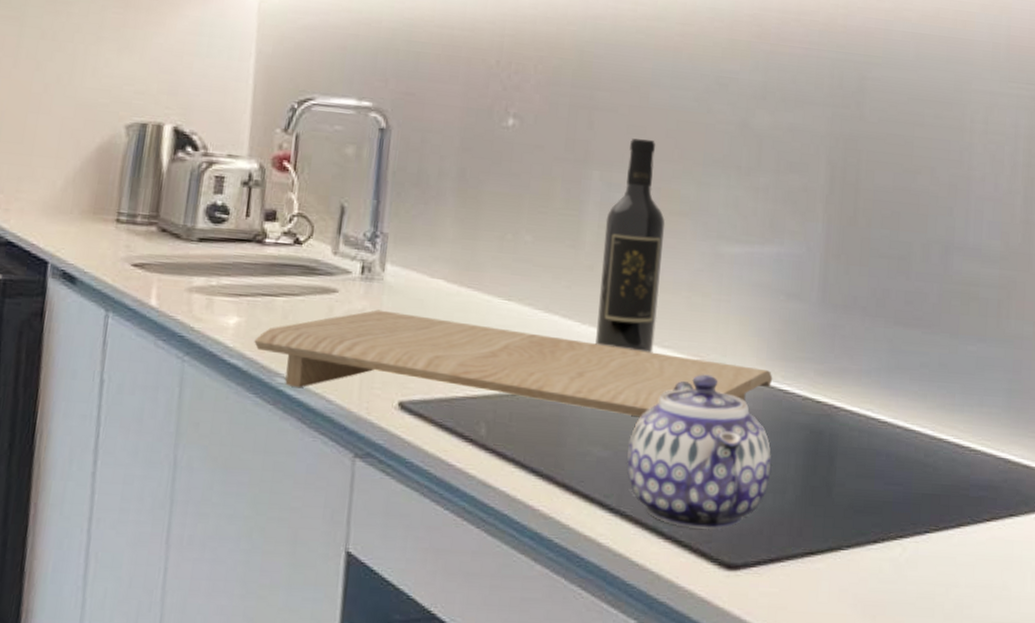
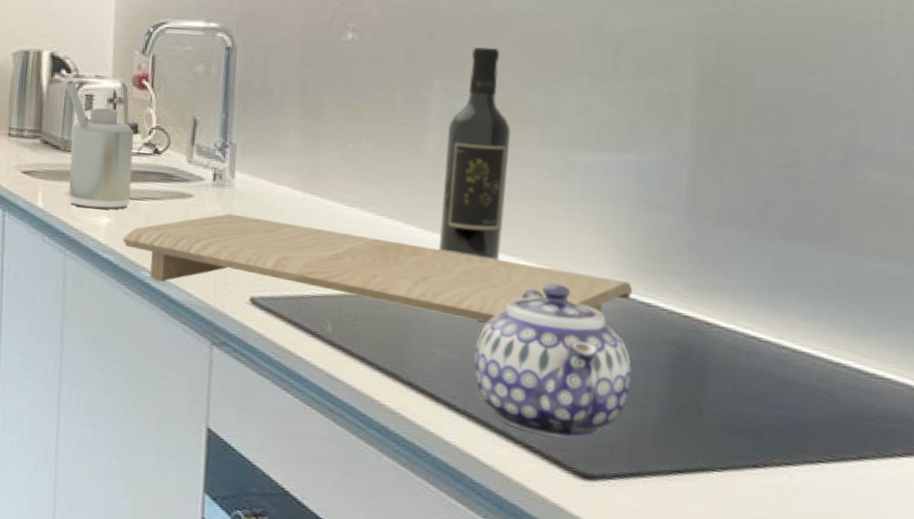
soap dispenser: none [189,159,272,308] -> present [65,80,134,210]

